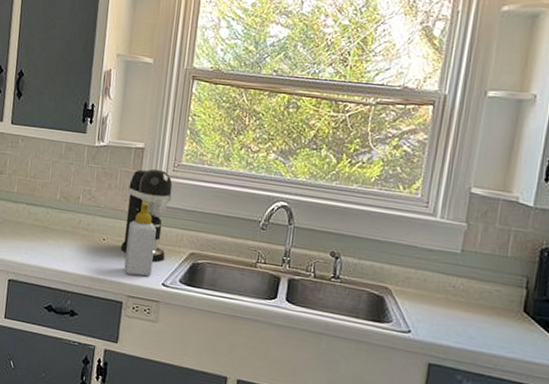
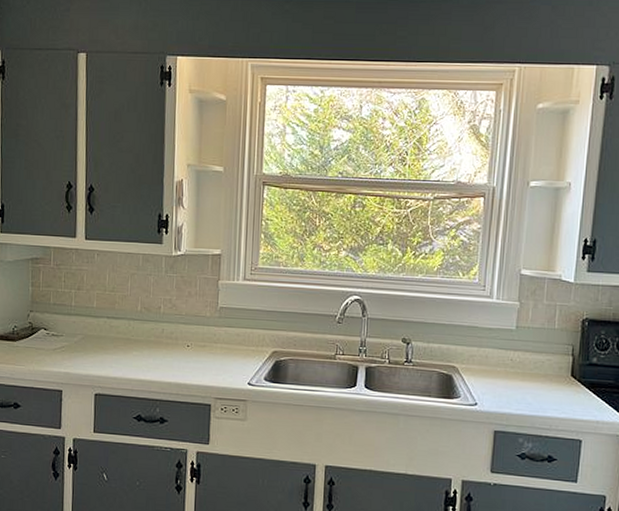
coffee maker: present [120,168,173,262] -> none [204,273,251,363]
soap bottle: present [124,202,157,277] -> none [210,306,239,378]

